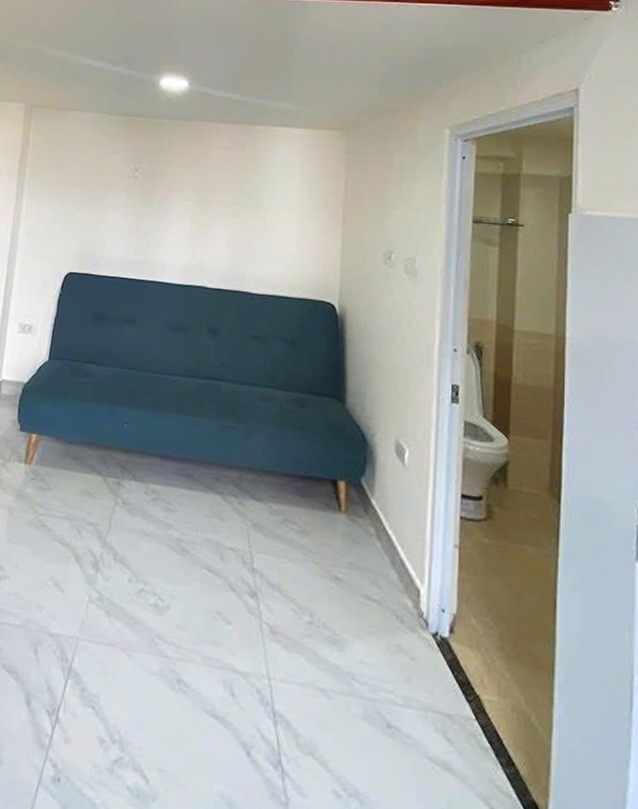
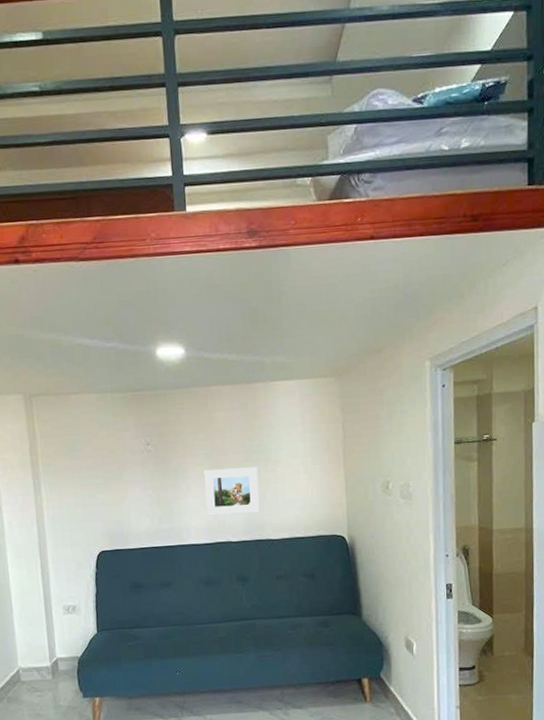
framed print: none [186,205,247,261] -> present [204,467,260,516]

